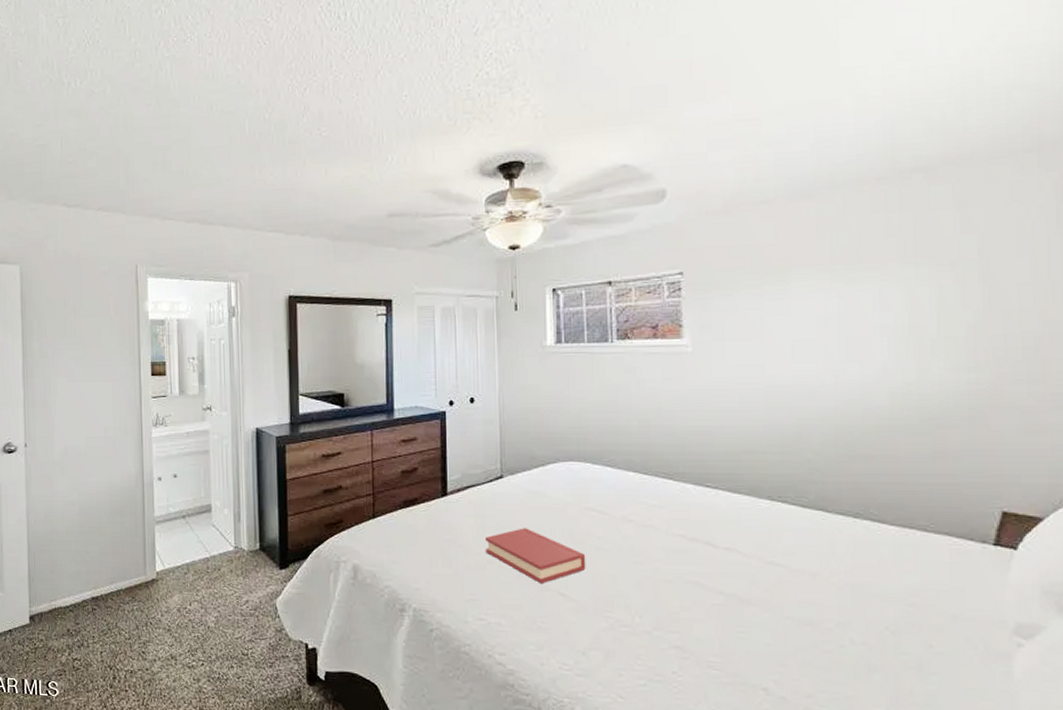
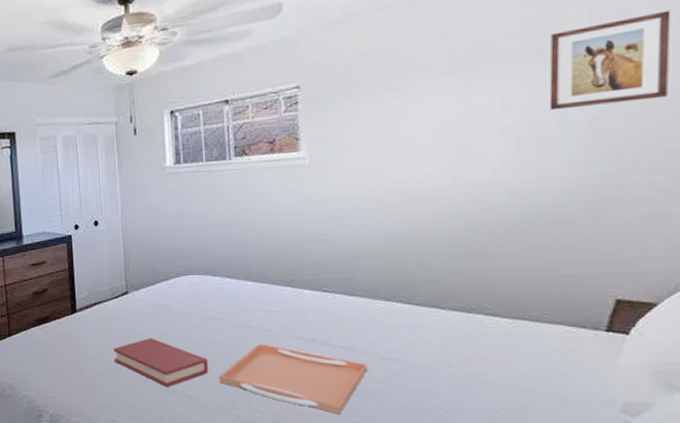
serving tray: none [597,539,753,623] -> present [219,343,368,414]
wall art: none [926,224,1040,314] -> present [549,10,671,111]

